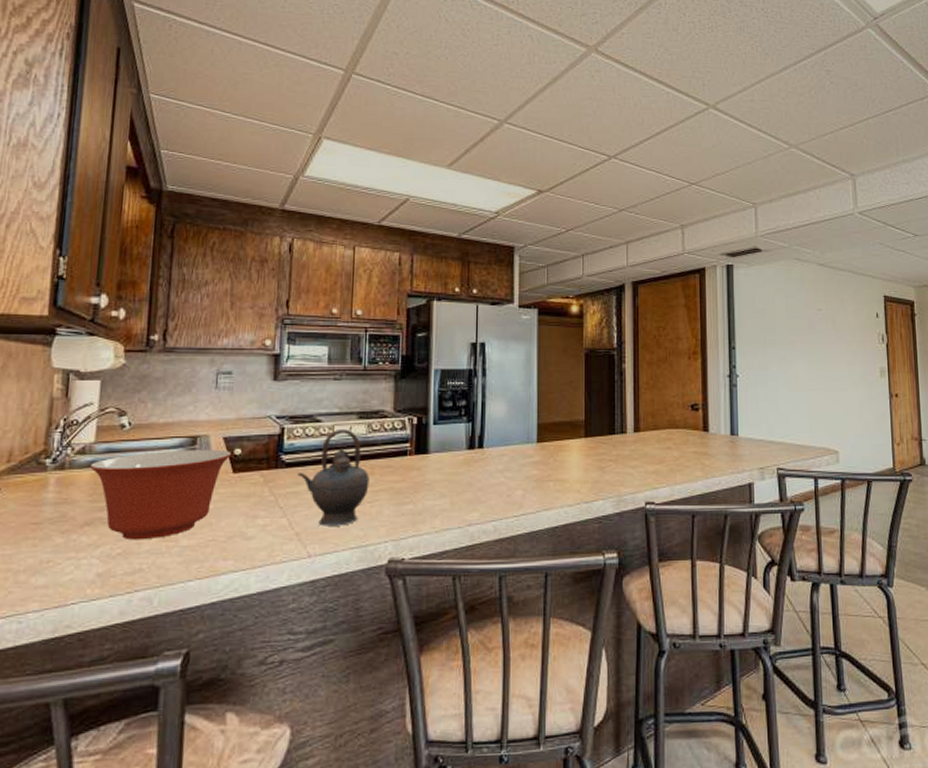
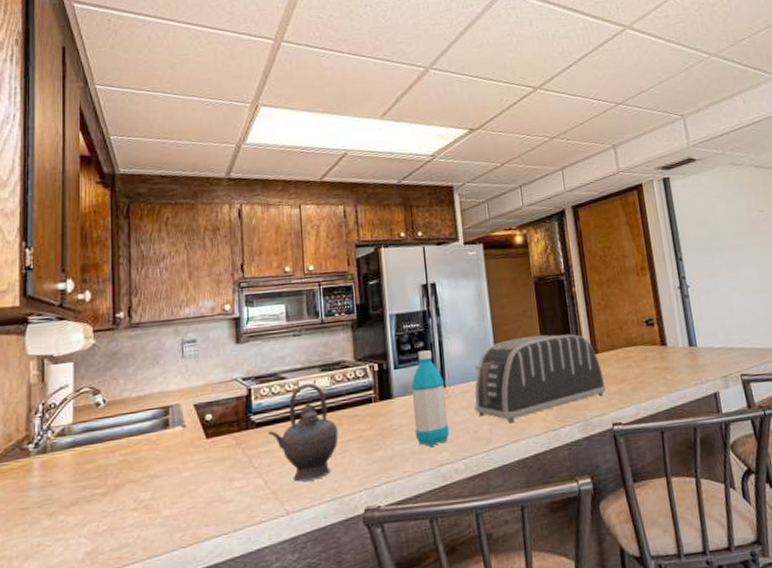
mixing bowl: present [89,449,232,540] -> none [70,416,204,516]
water bottle: none [447,410,483,505] -> present [411,350,450,447]
toaster: none [510,408,643,490] -> present [474,334,606,422]

